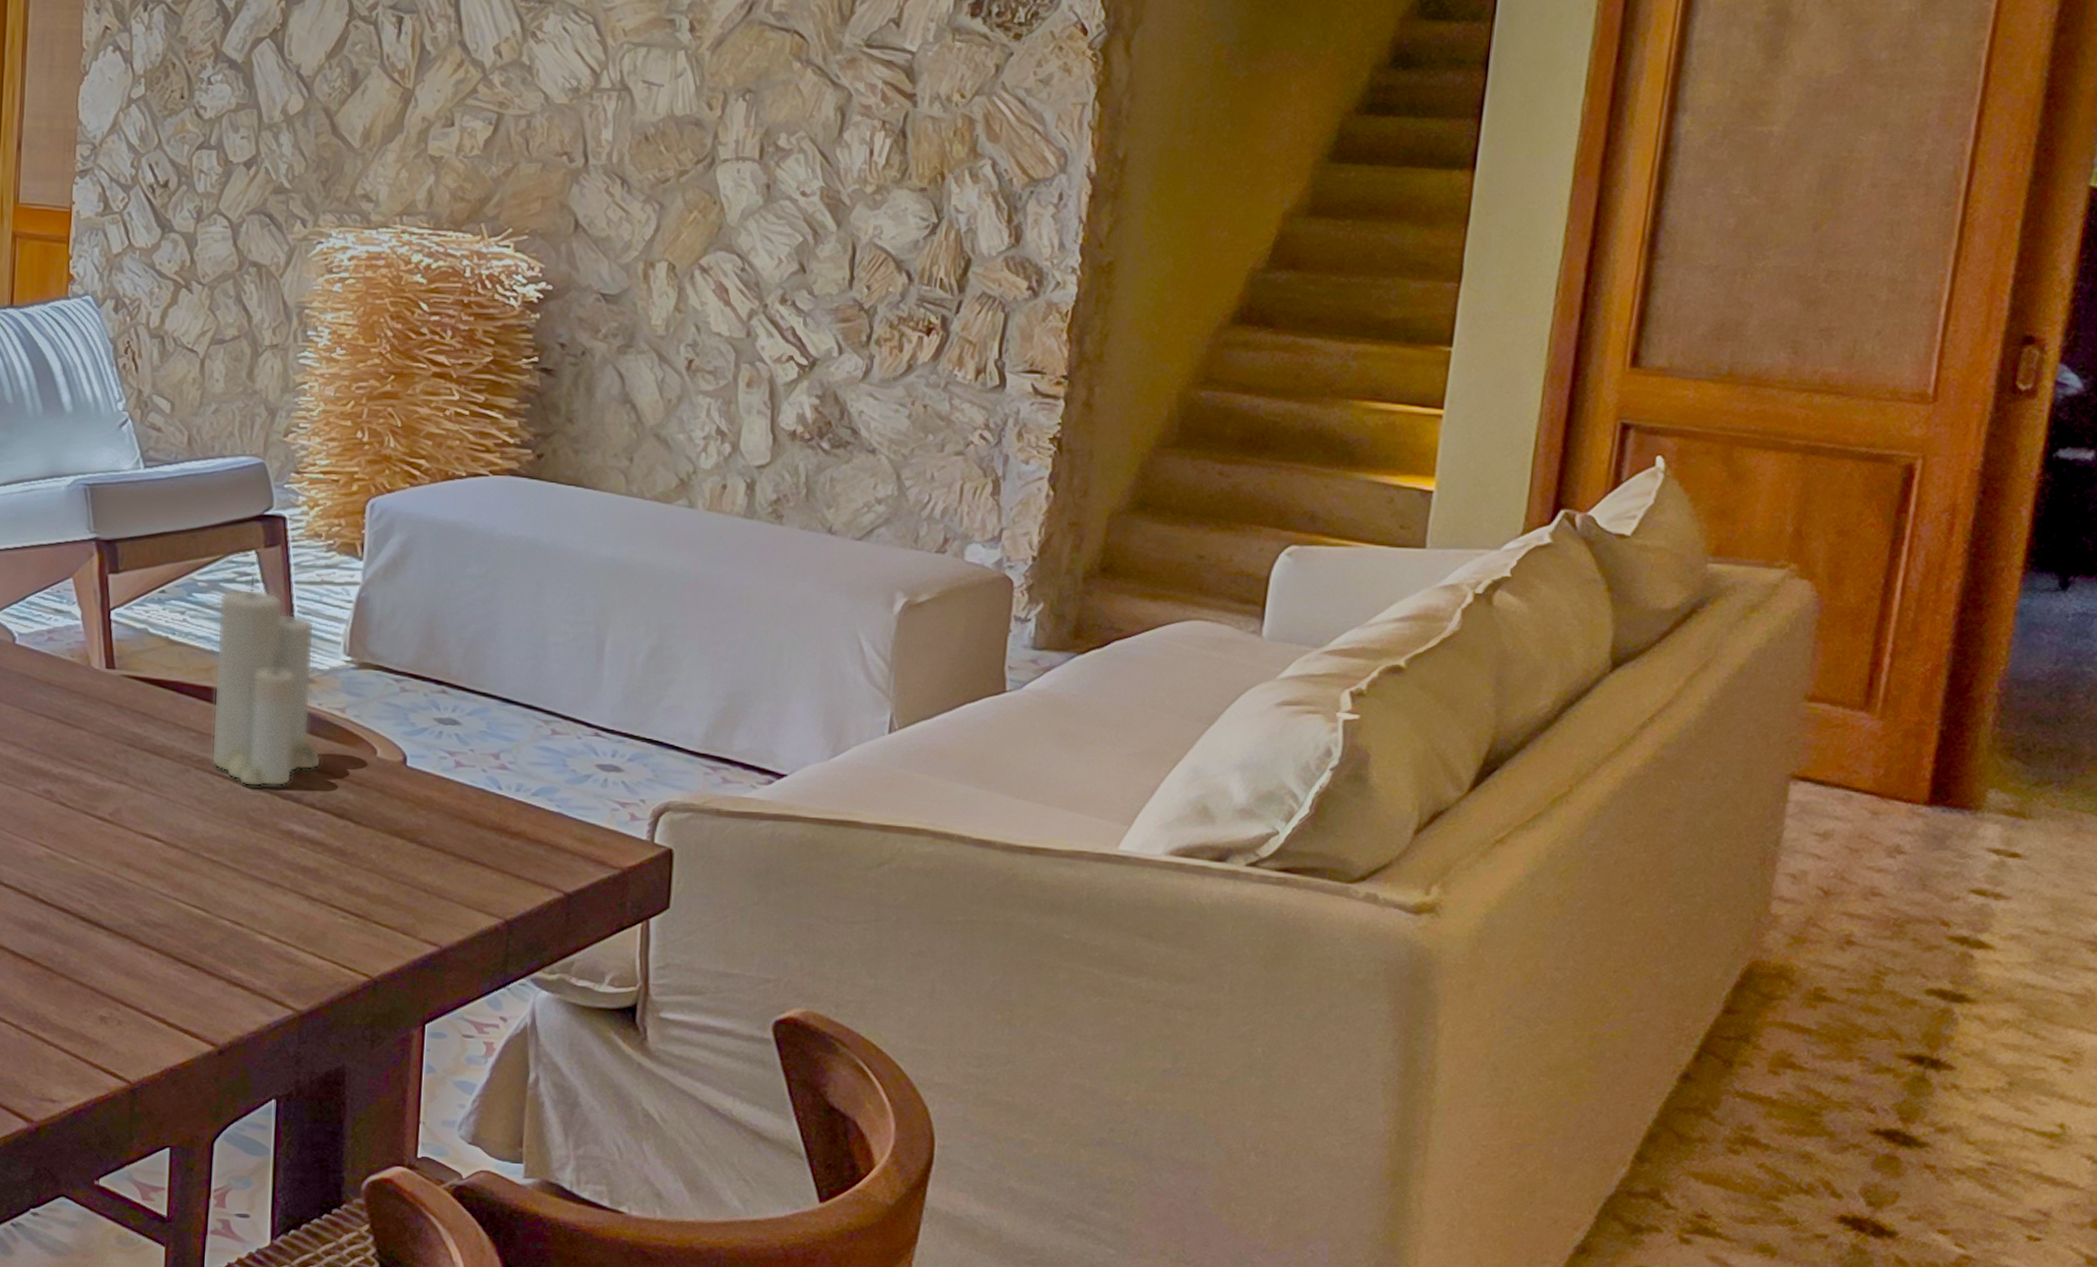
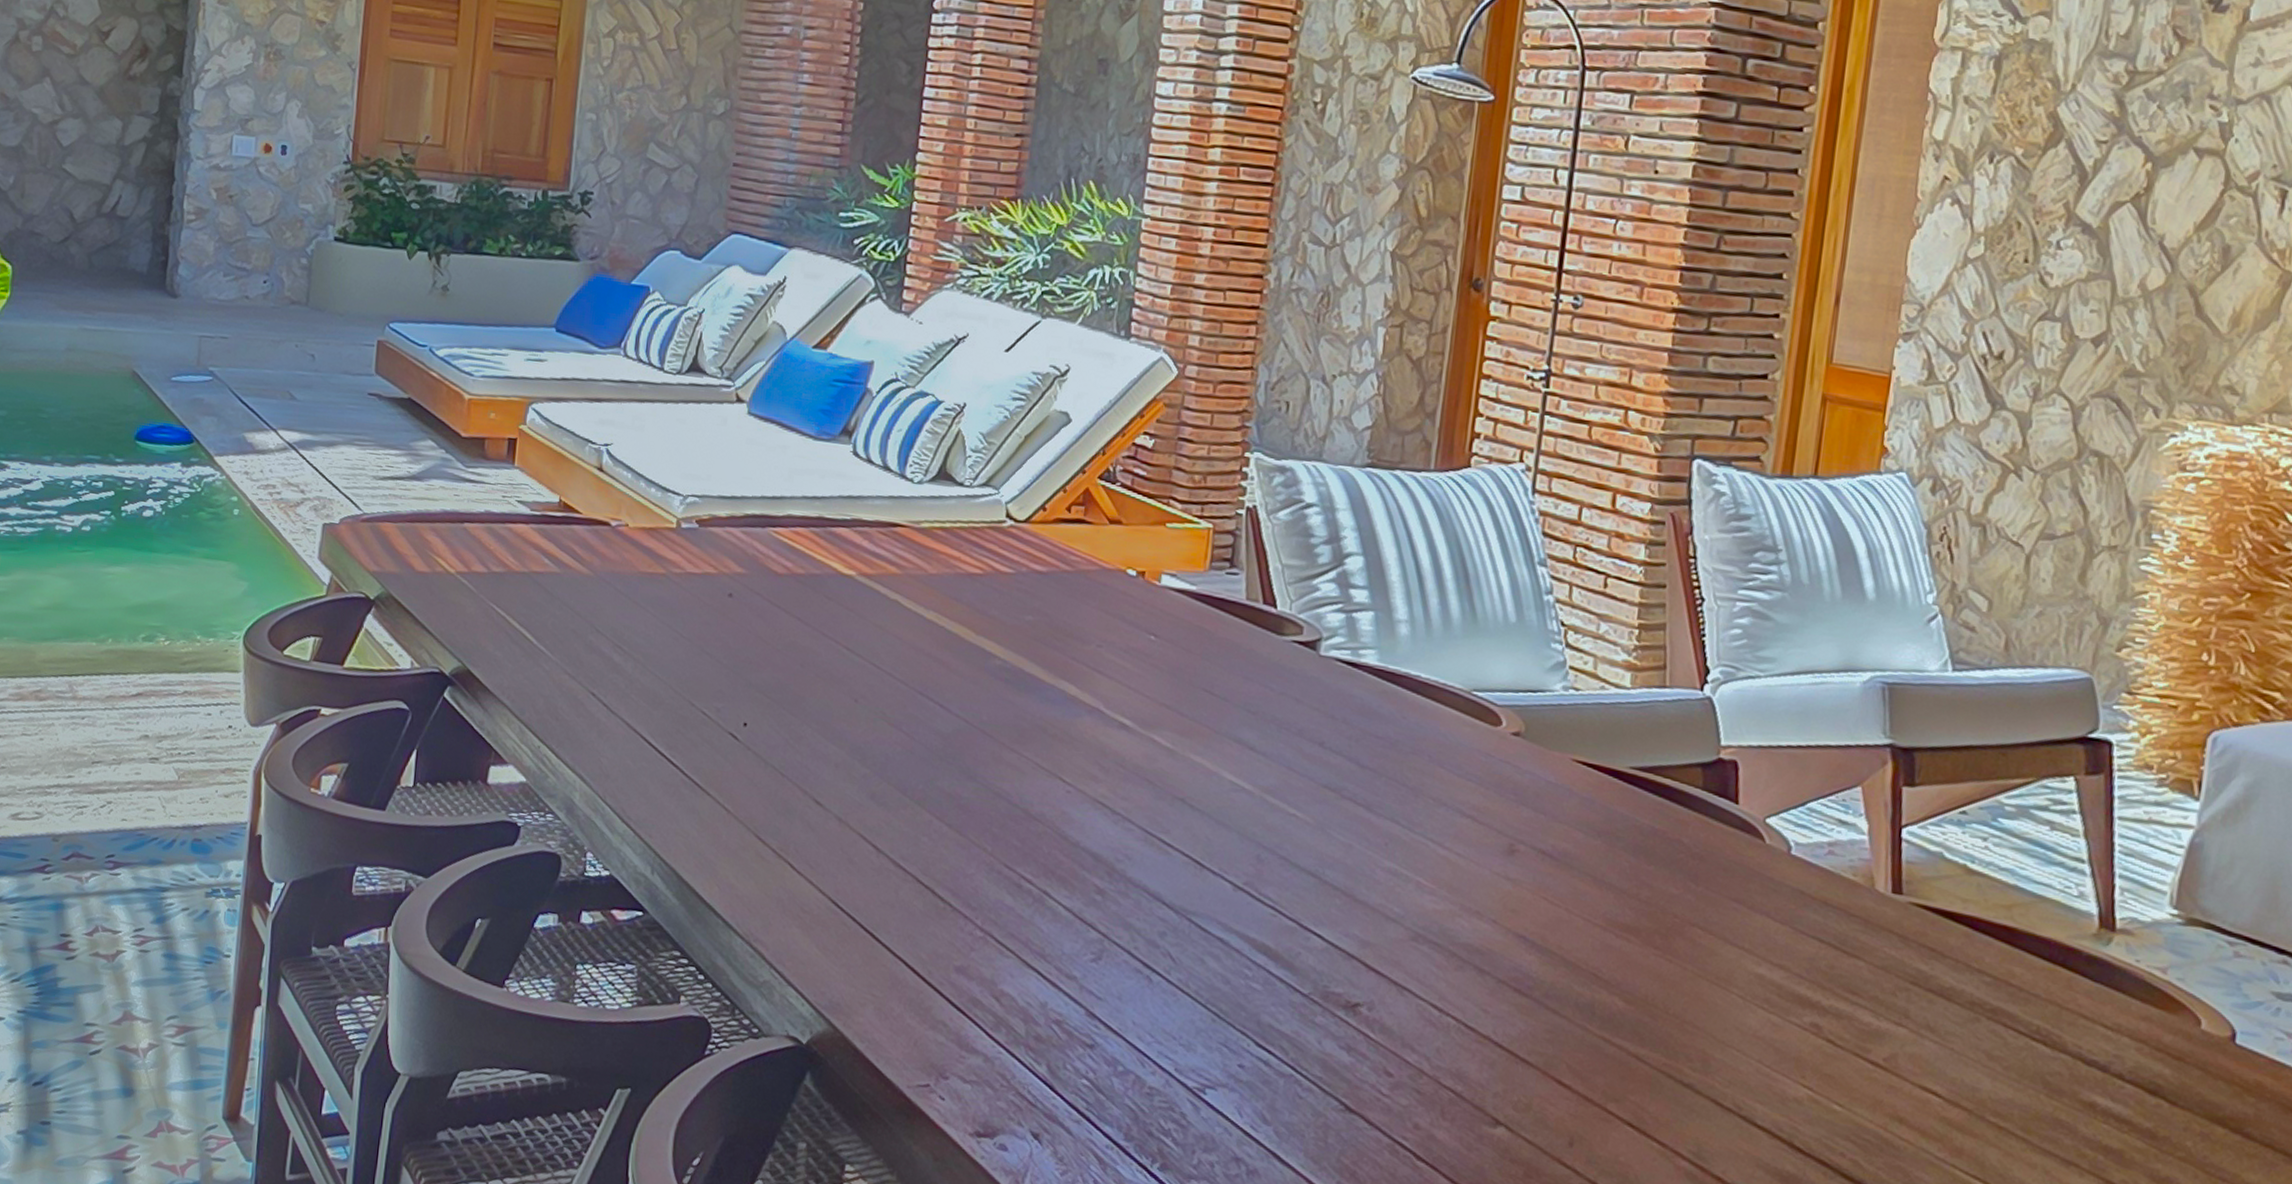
candle: present [210,575,322,787] -> none [2005,805,2138,1051]

